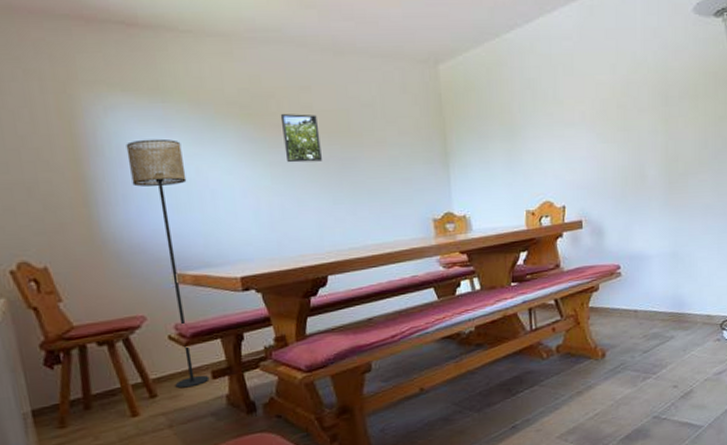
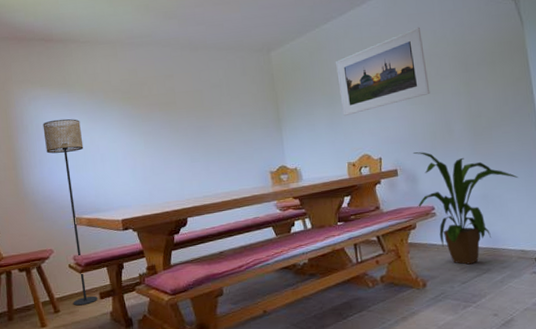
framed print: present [280,114,322,163] -> none [151,95,182,132]
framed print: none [518,46,625,152] -> present [336,27,430,116]
house plant: none [601,200,711,332] -> present [413,152,518,265]

